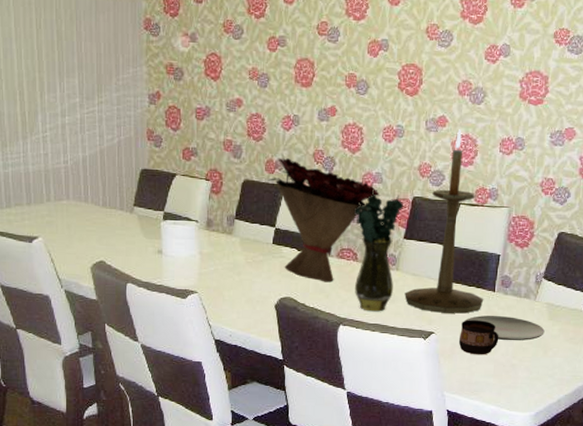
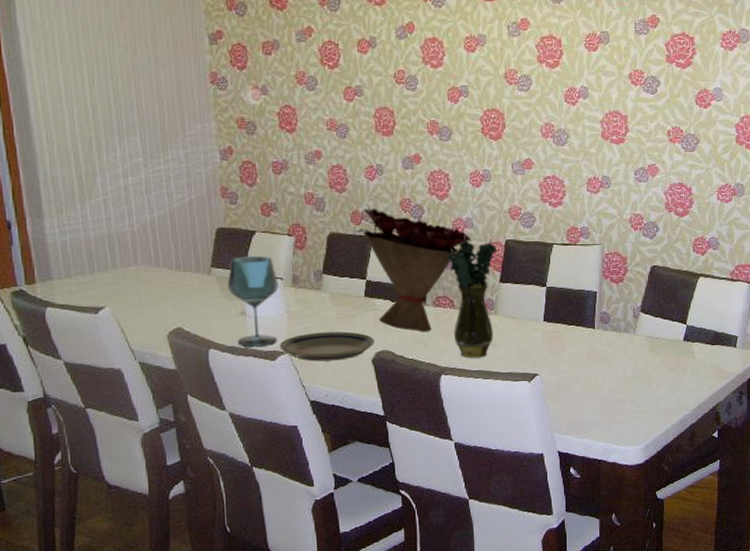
wine glass: none [147,197,194,284] -> present [227,256,279,347]
plate: none [190,275,279,303] -> present [279,331,374,362]
candlestick: present [404,129,484,314] -> none [505,171,585,354]
cup: present [458,320,499,355] -> none [563,358,603,393]
plate: present [464,315,545,341] -> none [567,351,647,377]

